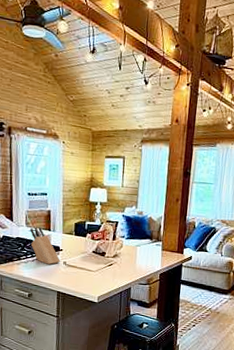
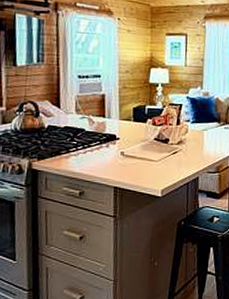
knife block: present [30,227,61,265] -> none [81,113,118,156]

